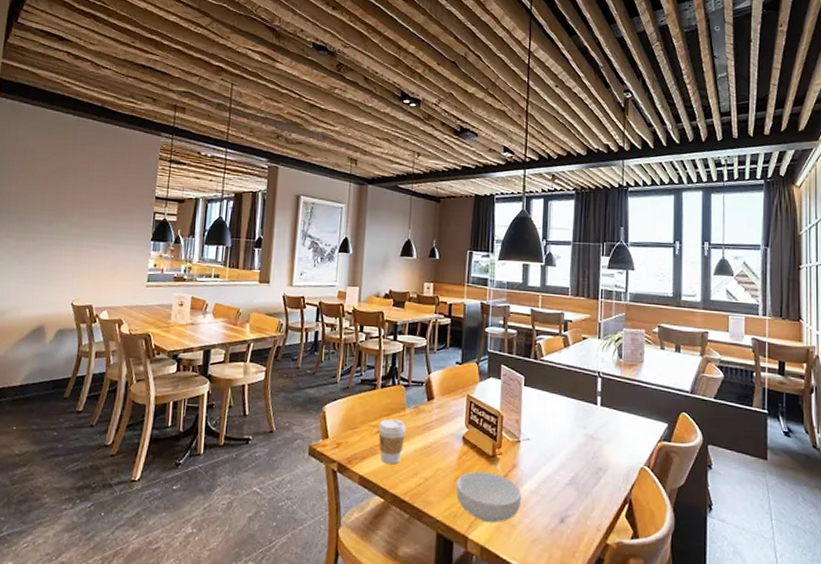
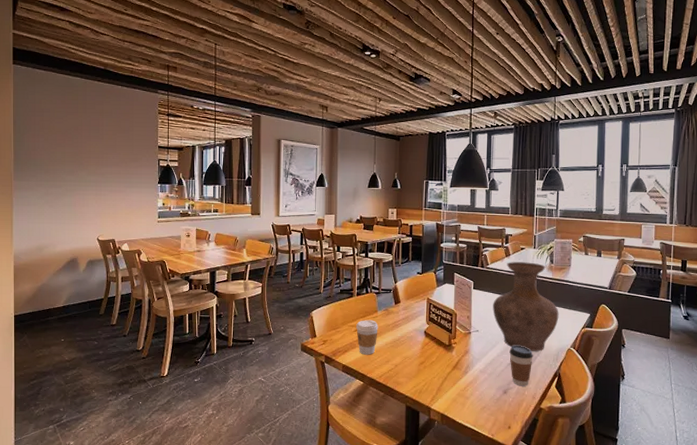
cereal bowl: present [456,471,522,523] -> none [420,358,473,396]
vase: none [547,354,630,469] -> present [493,262,559,351]
coffee cup: none [568,460,598,514] -> present [509,346,533,386]

